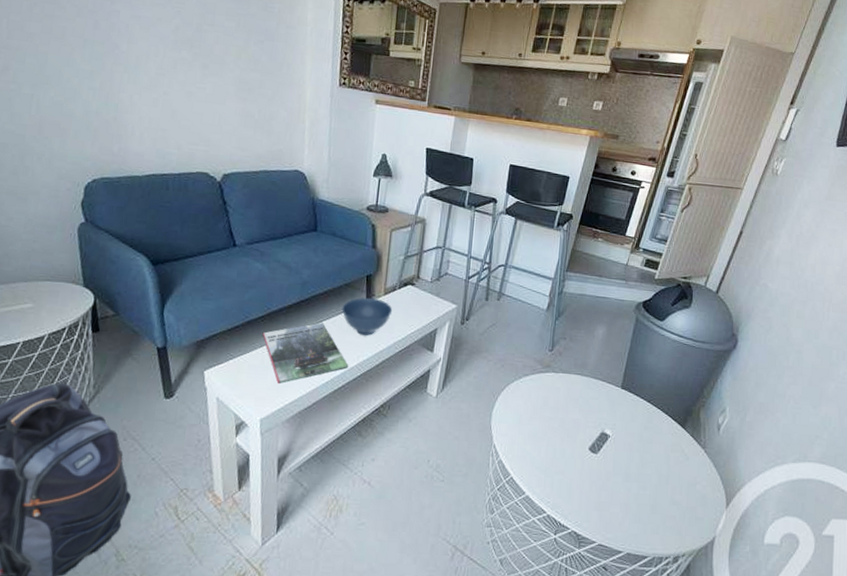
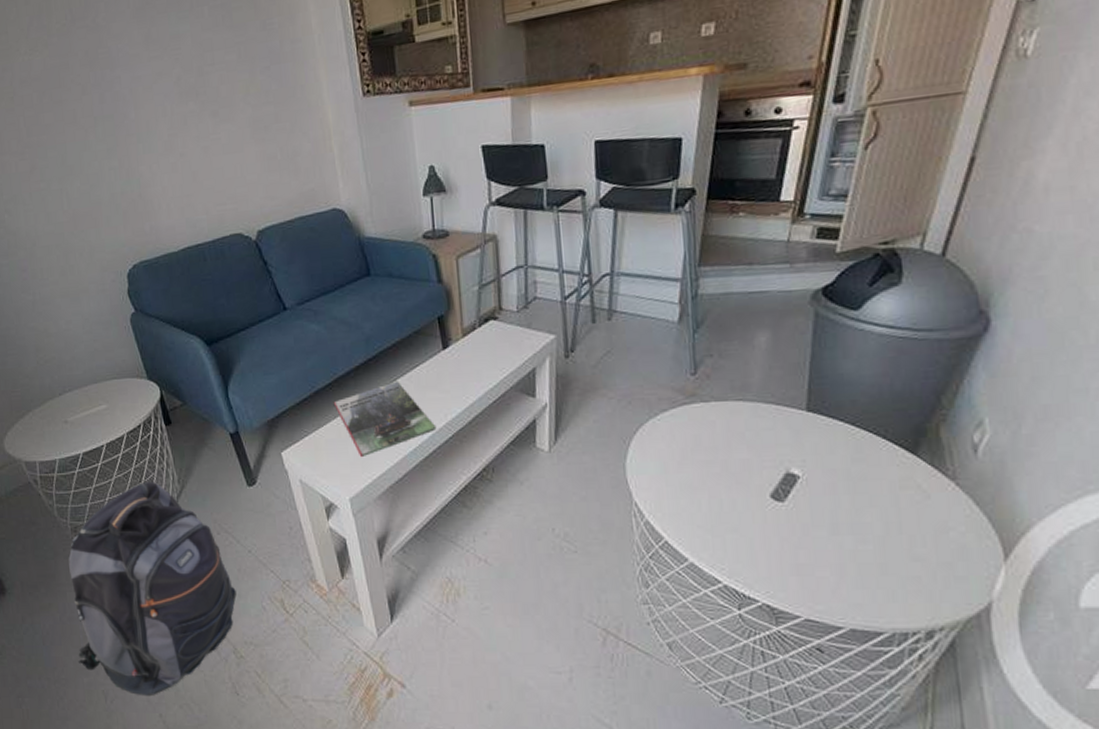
bowl: present [341,297,393,336] -> none [415,342,477,389]

